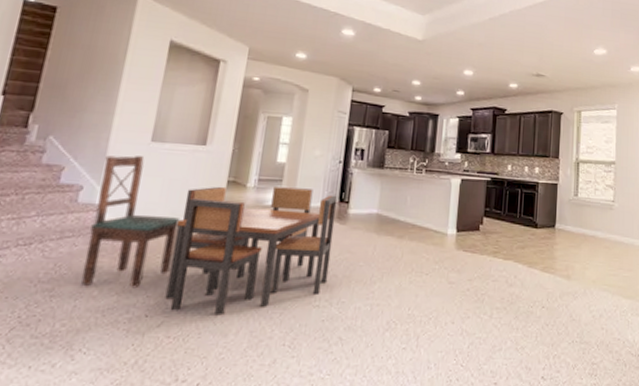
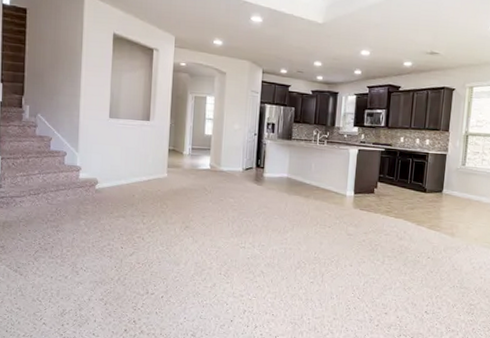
dining chair: present [81,155,182,289] -> none [75,129,138,228]
dining table: present [165,185,338,316] -> none [133,153,255,250]

